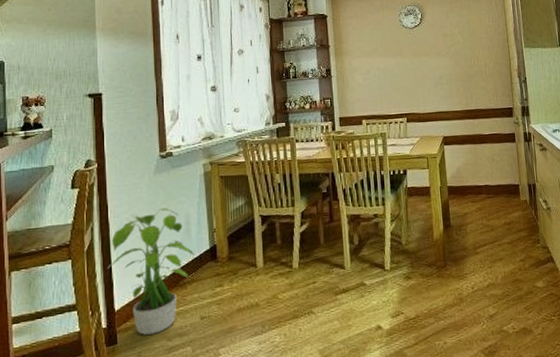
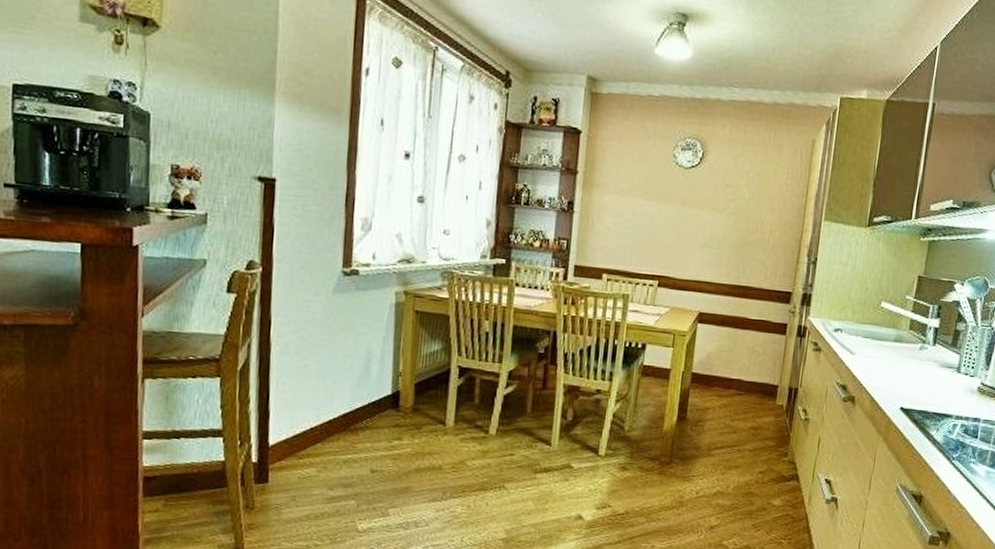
potted plant: present [107,208,195,335] -> none [263,336,373,479]

